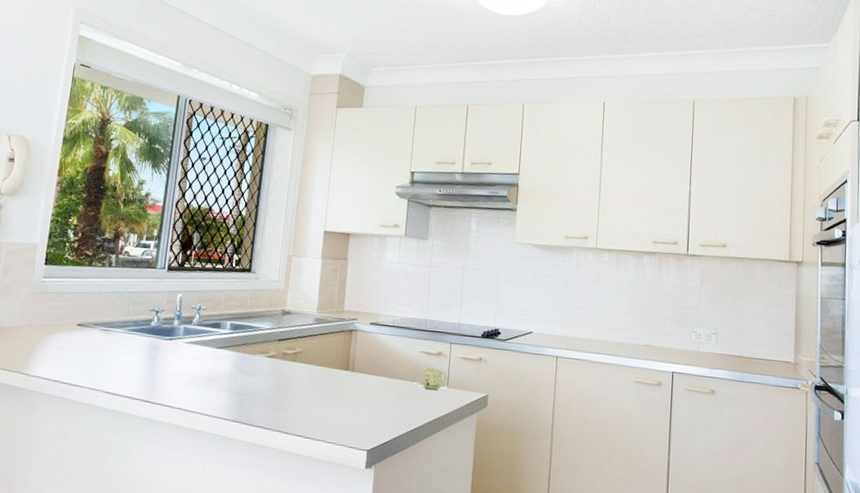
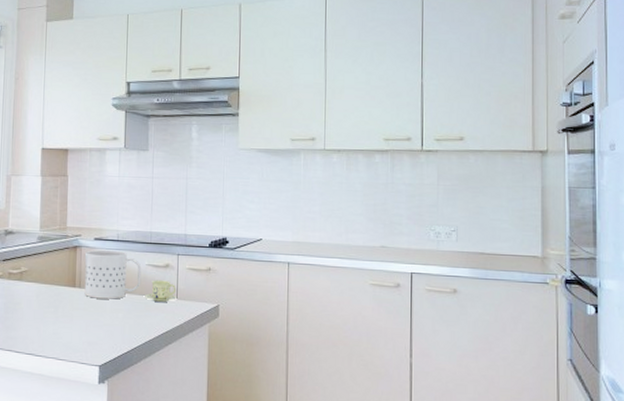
mug: none [357,334,415,385] -> present [84,249,142,299]

